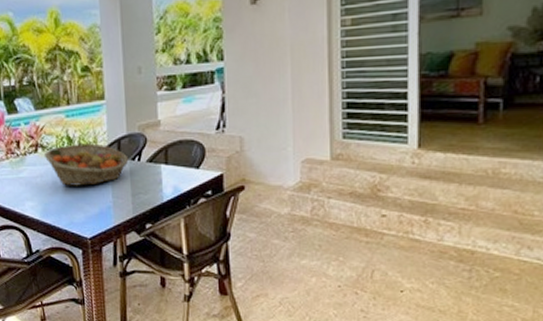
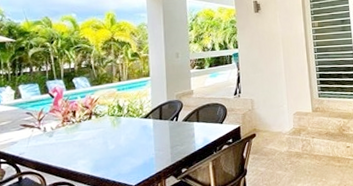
fruit basket: present [43,143,129,186] -> none [97,109,169,145]

